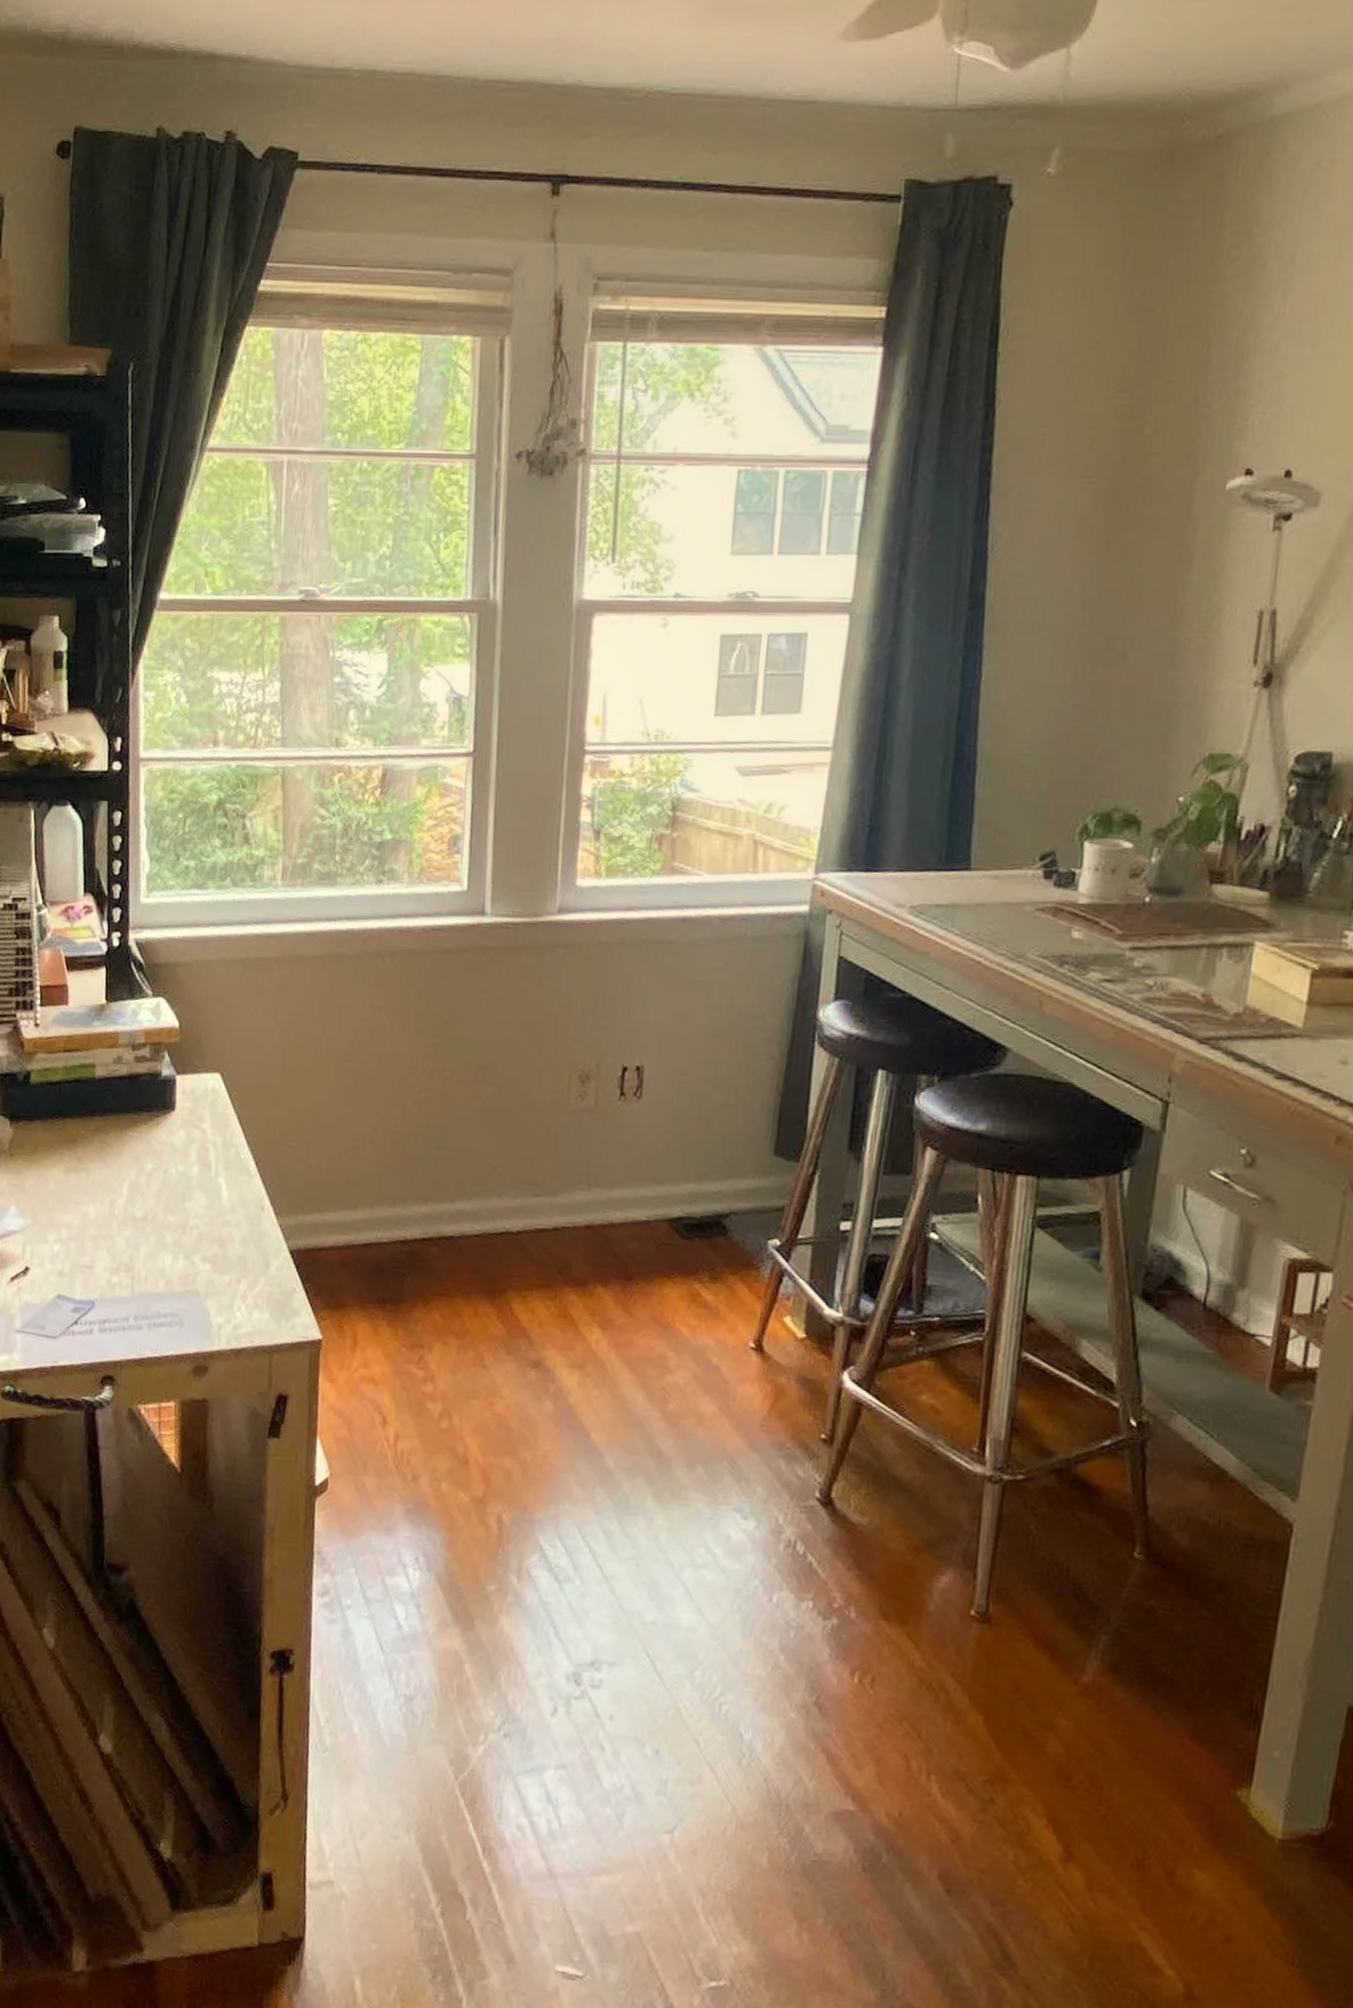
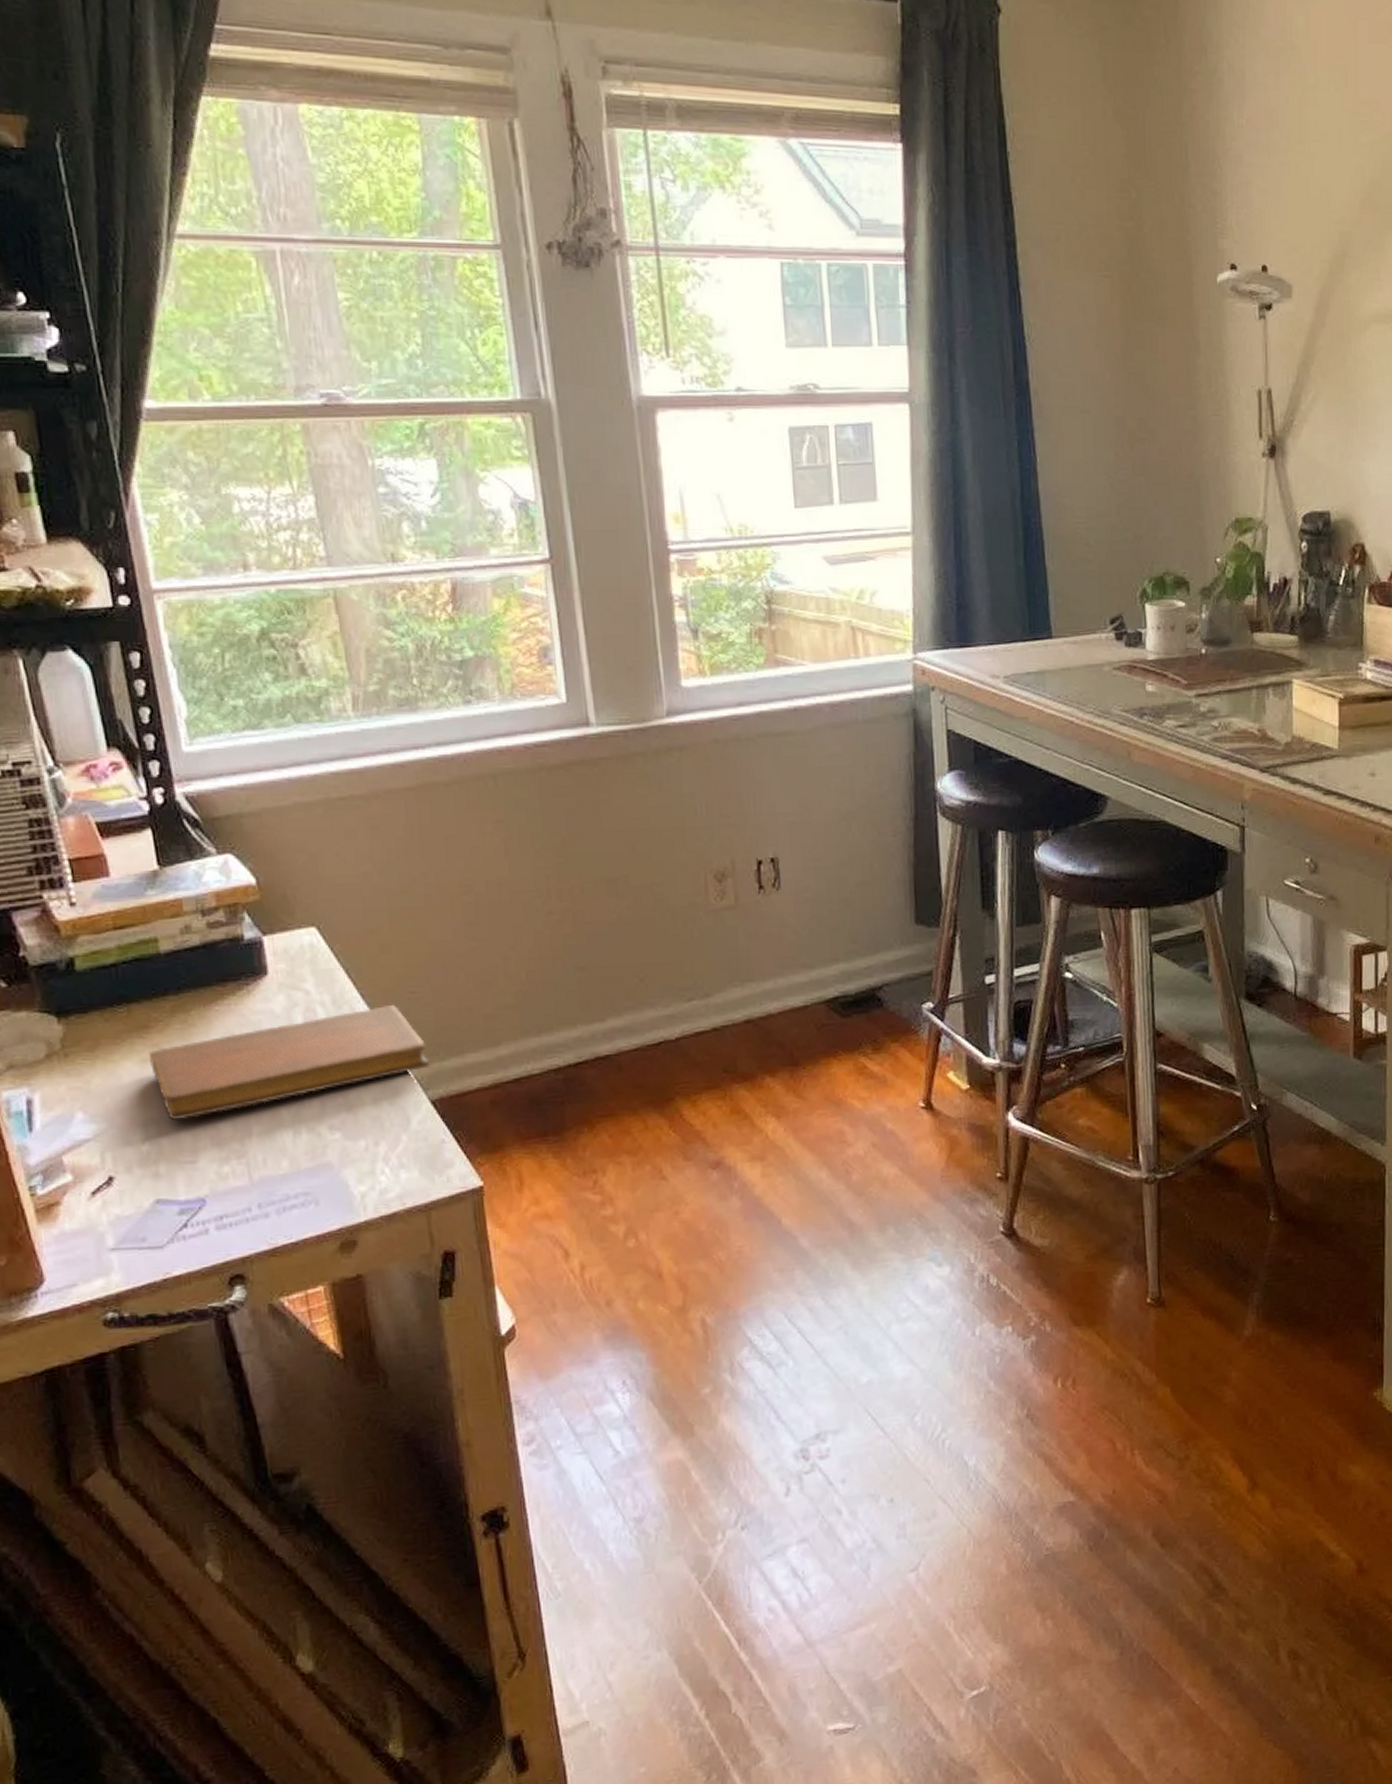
notebook: none [72,1154,295,1229] -> present [148,1005,430,1121]

